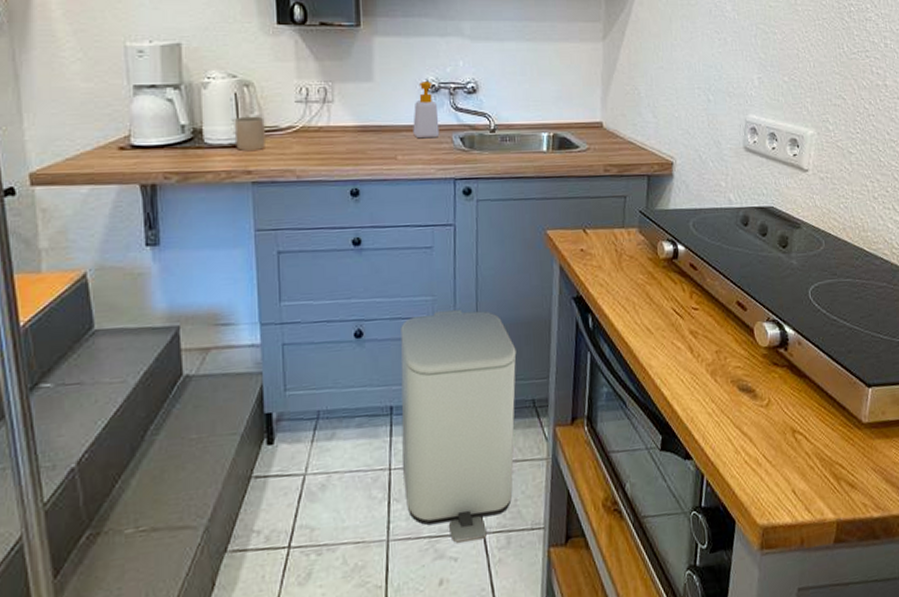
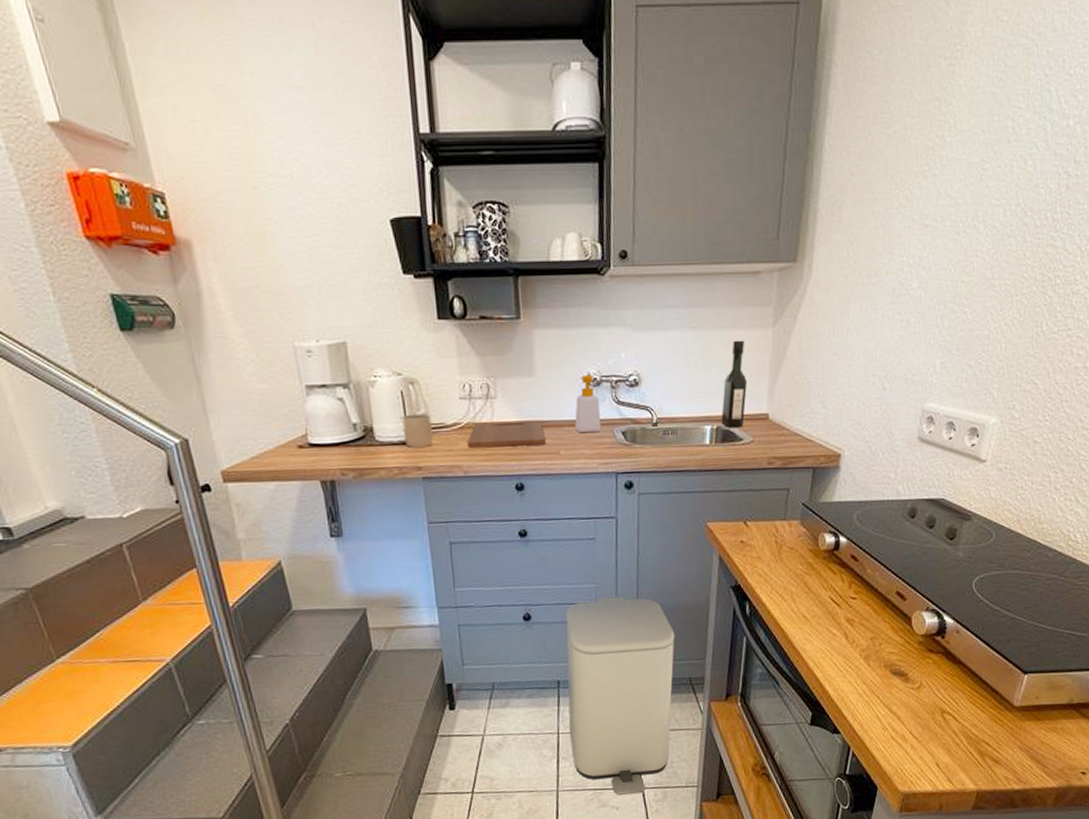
cutting board: none [302,125,382,153] -> present [468,421,545,449]
bottle: none [557,52,581,136] -> present [721,340,747,429]

